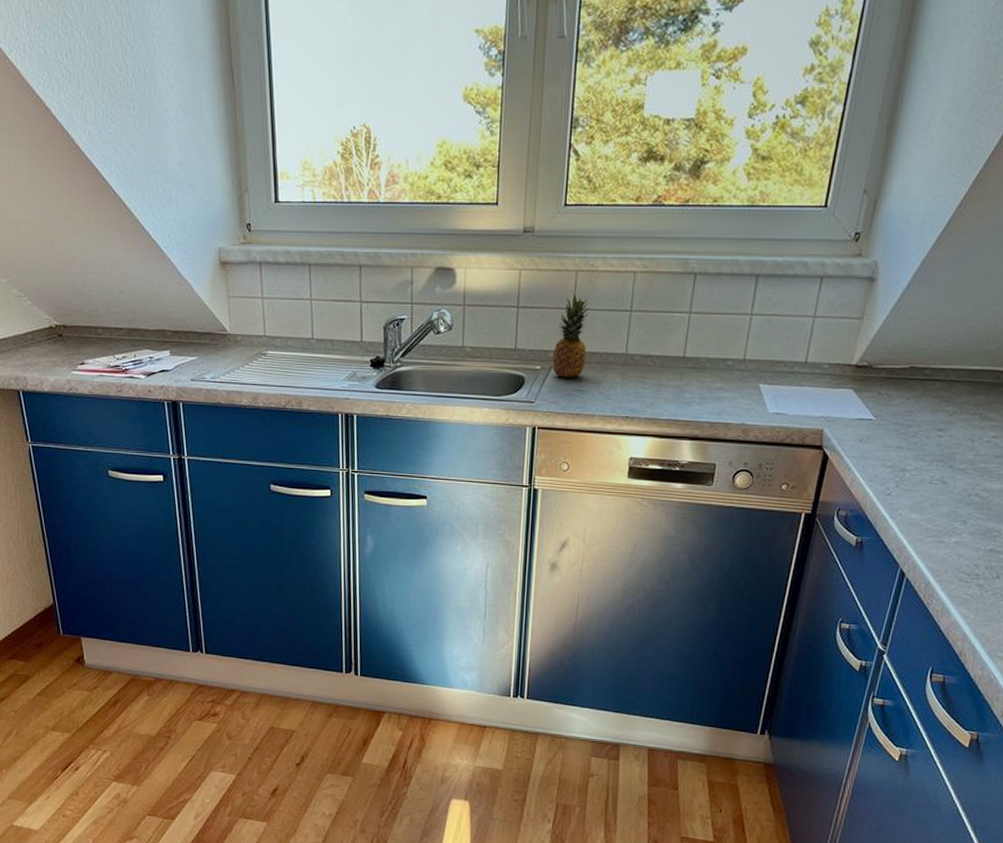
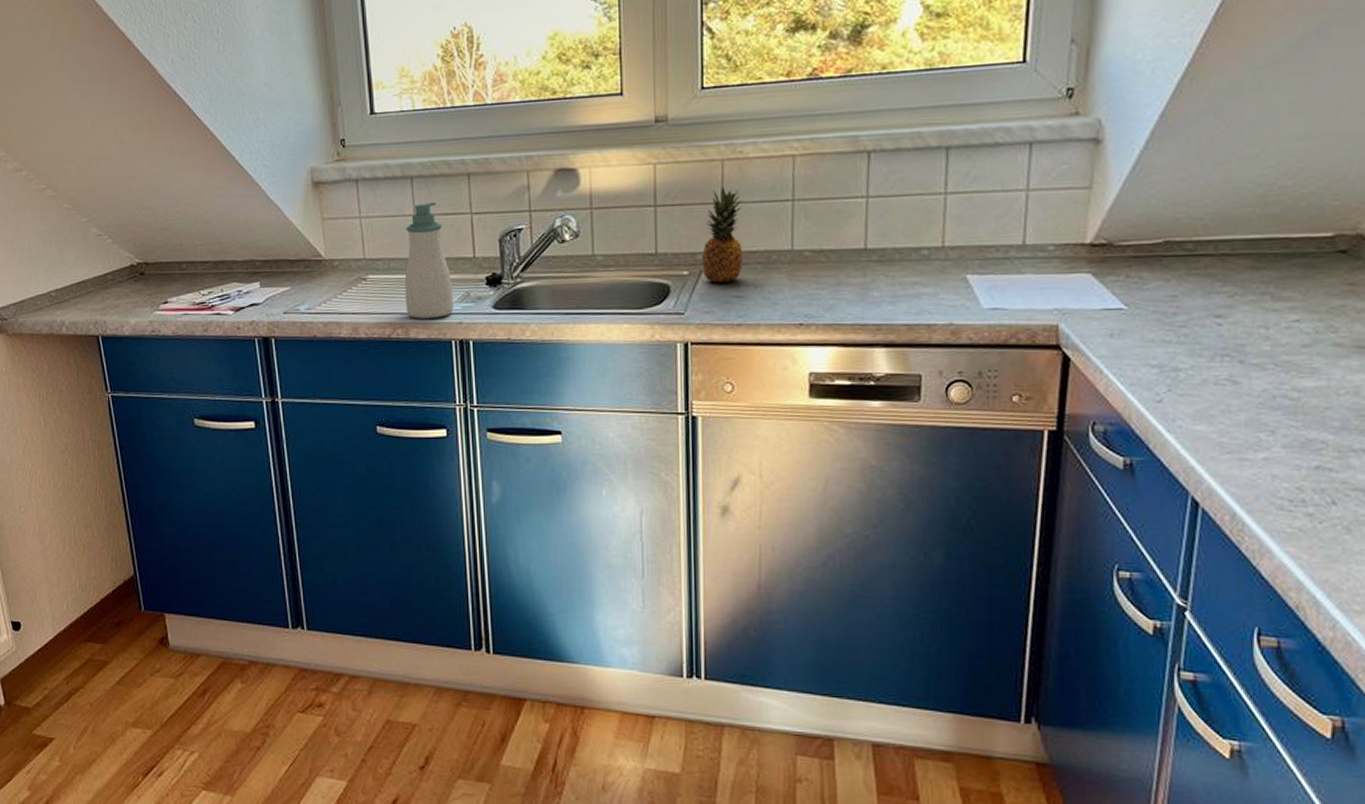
soap bottle: none [299,289,342,393] -> present [404,202,453,319]

